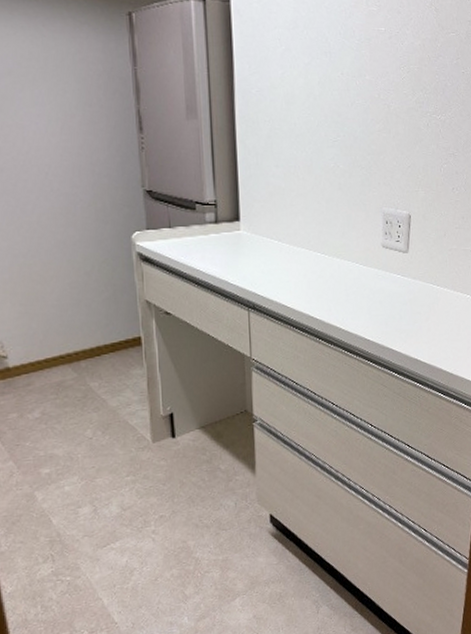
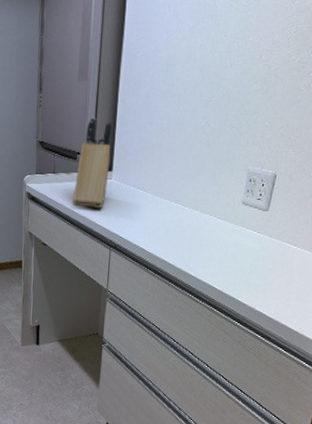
knife block: none [196,161,236,265] -> present [73,118,113,208]

